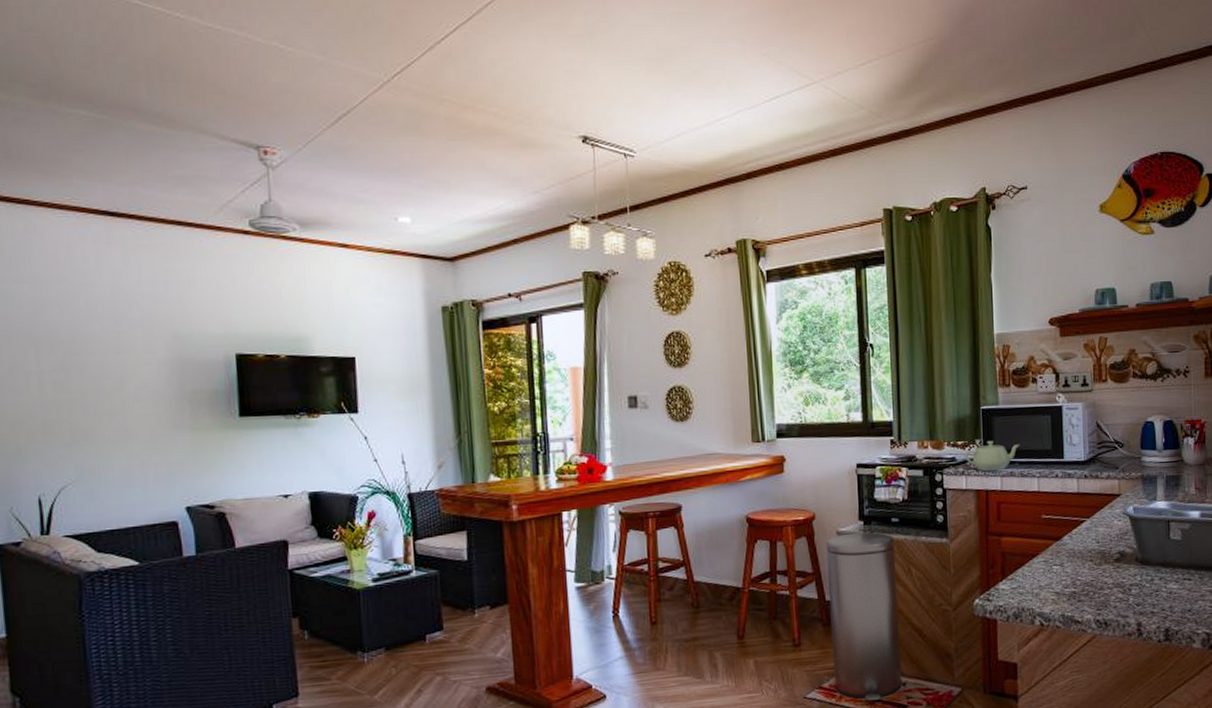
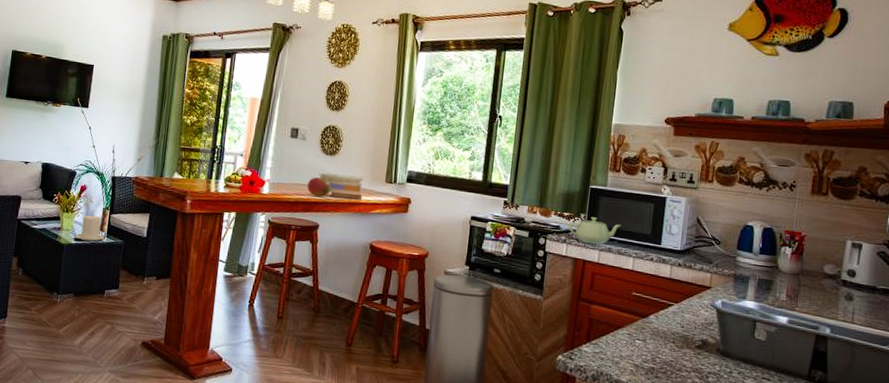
candle: none [372,546,414,581] -> present [75,215,105,242]
fruit: none [659,450,689,474] -> present [307,177,331,198]
books: none [670,439,728,471] -> present [318,172,364,200]

